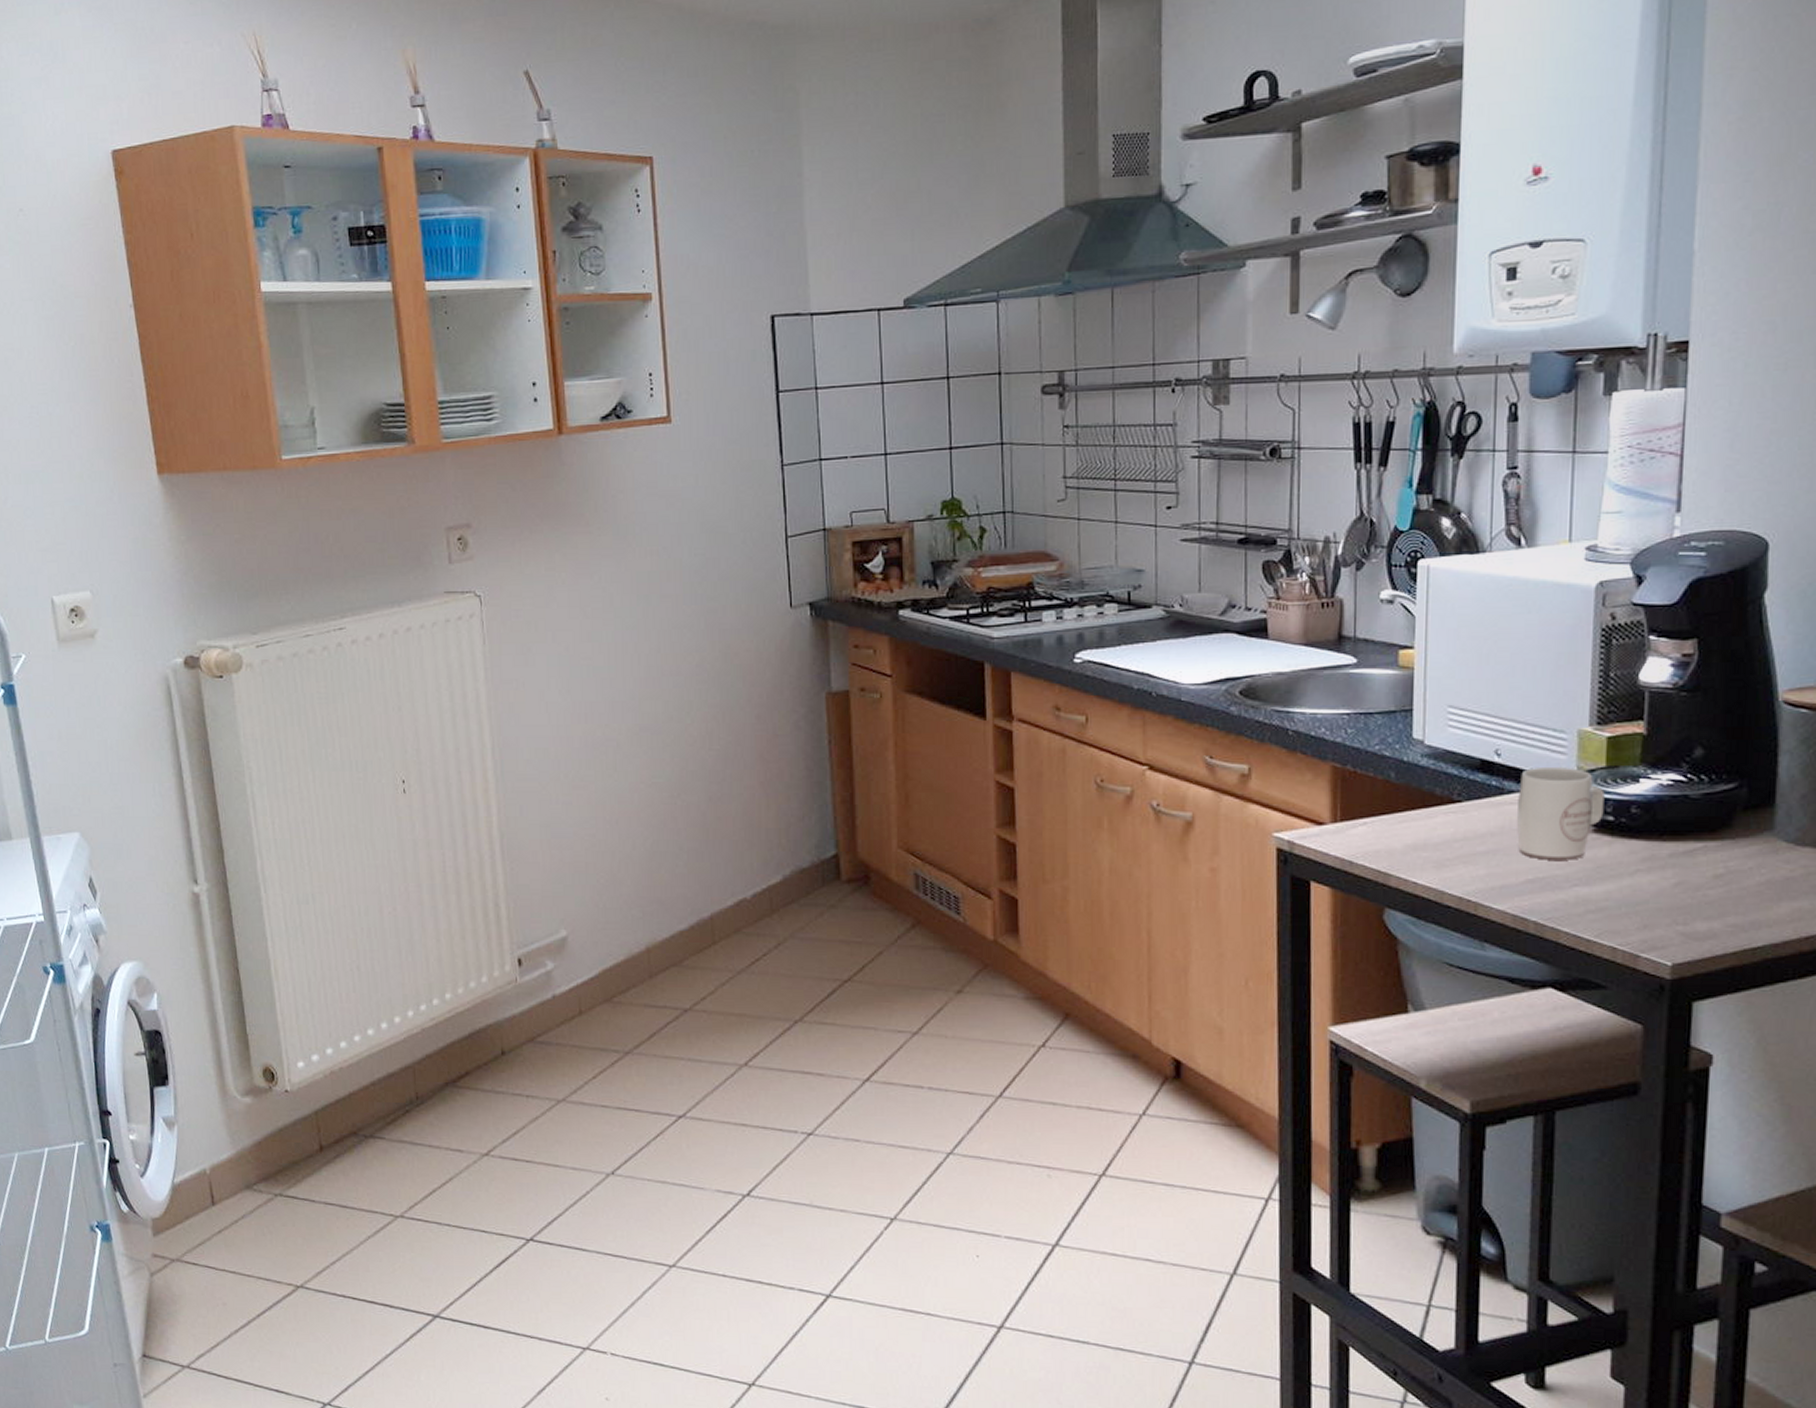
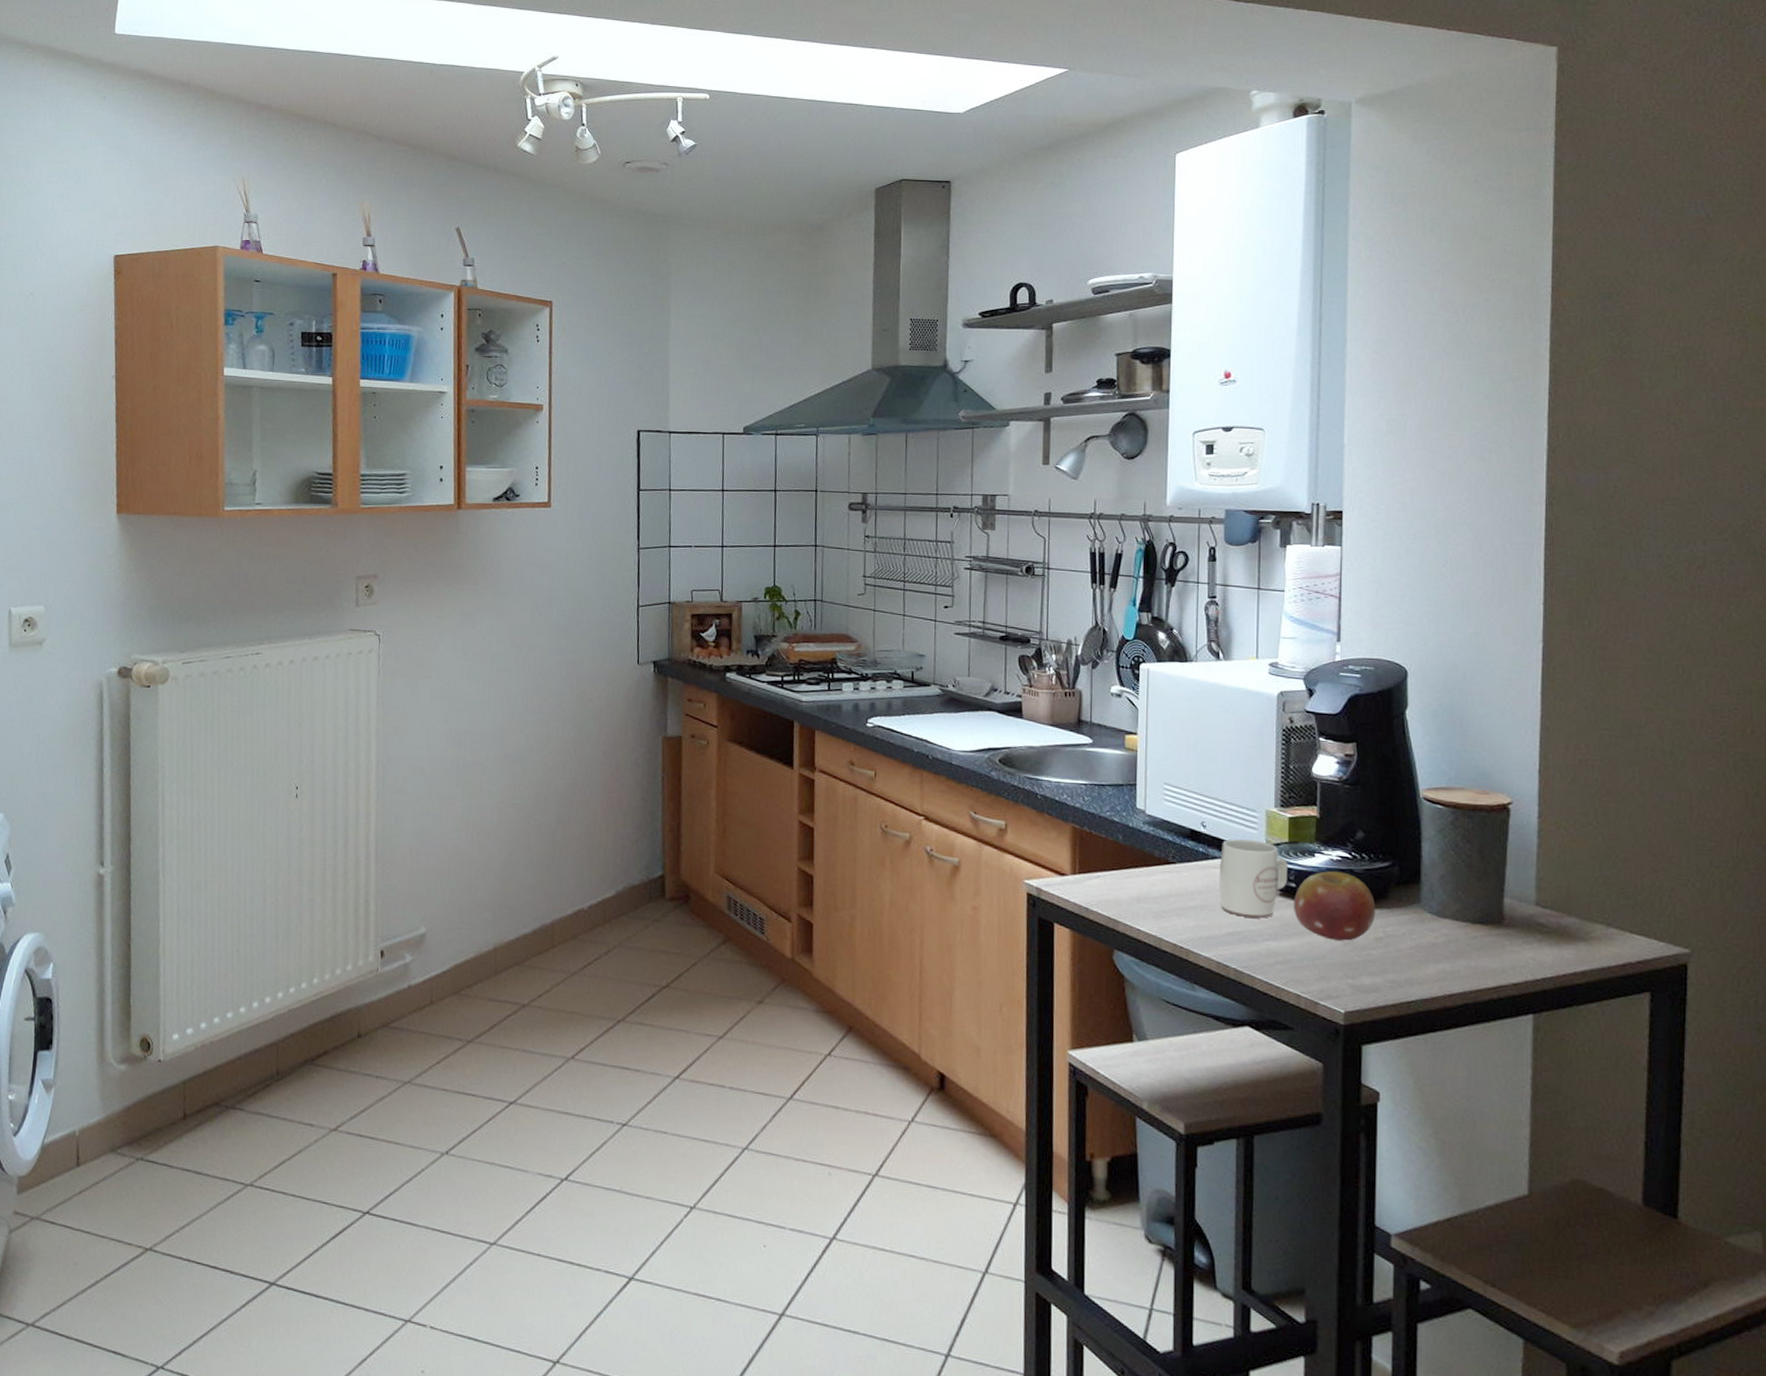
fruit: none [1611,799,1716,881] -> present [1294,871,1376,941]

